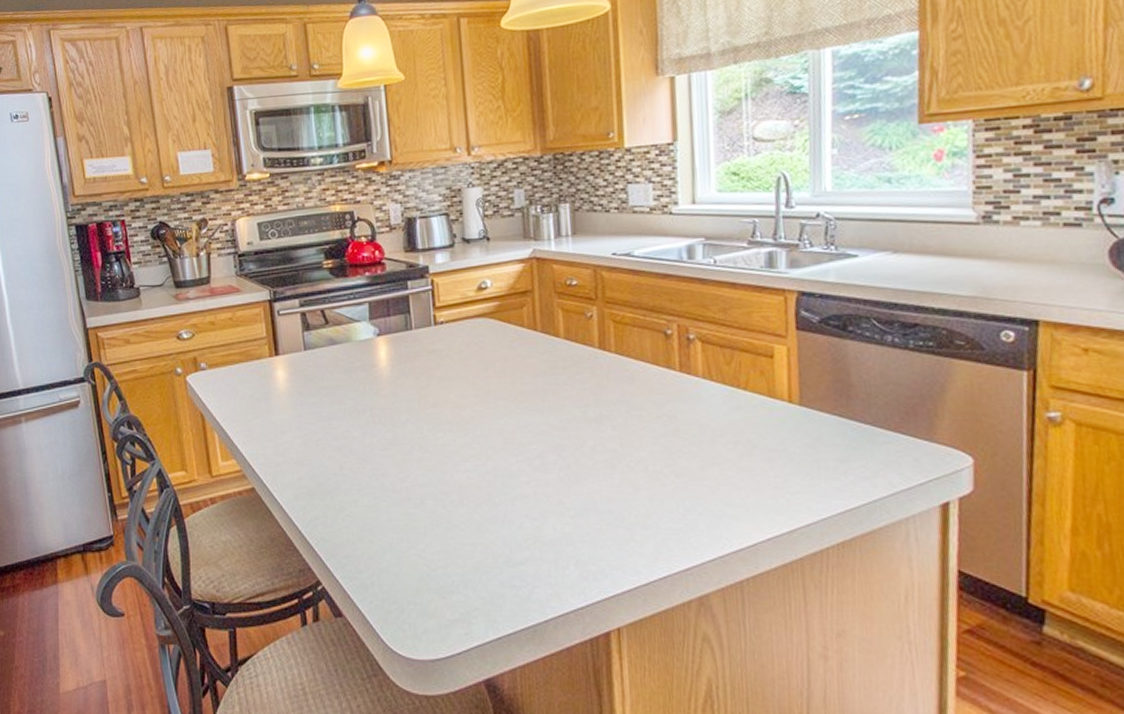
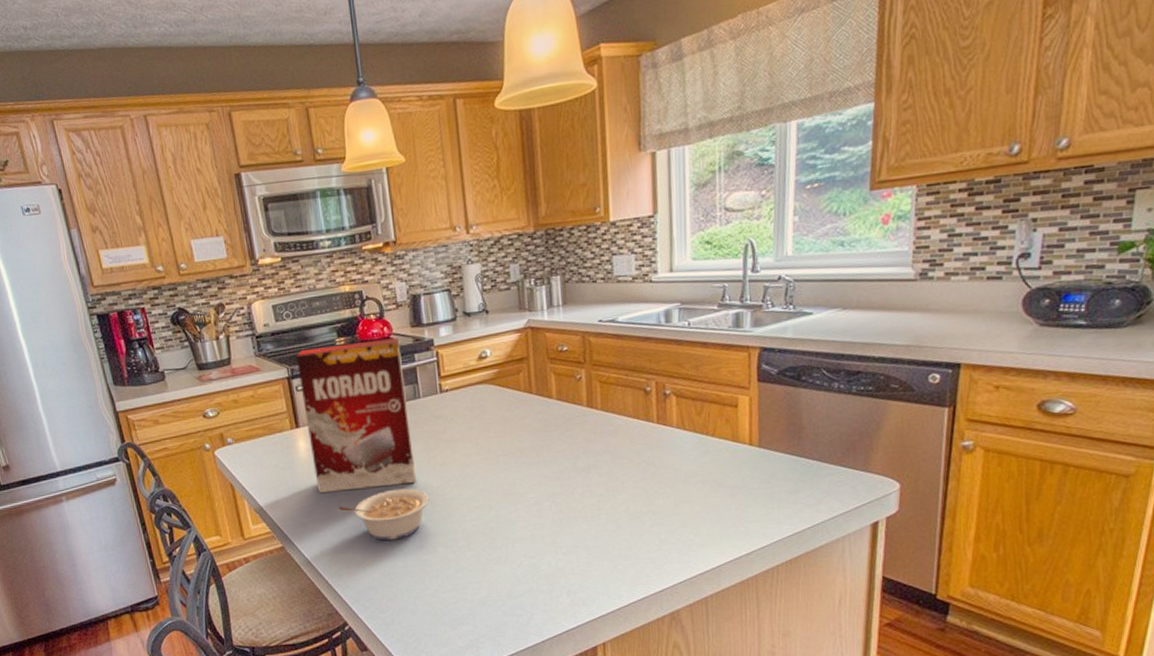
cereal box: none [280,263,404,429] -> present [296,338,416,493]
legume: none [317,430,419,488] -> present [338,488,429,541]

